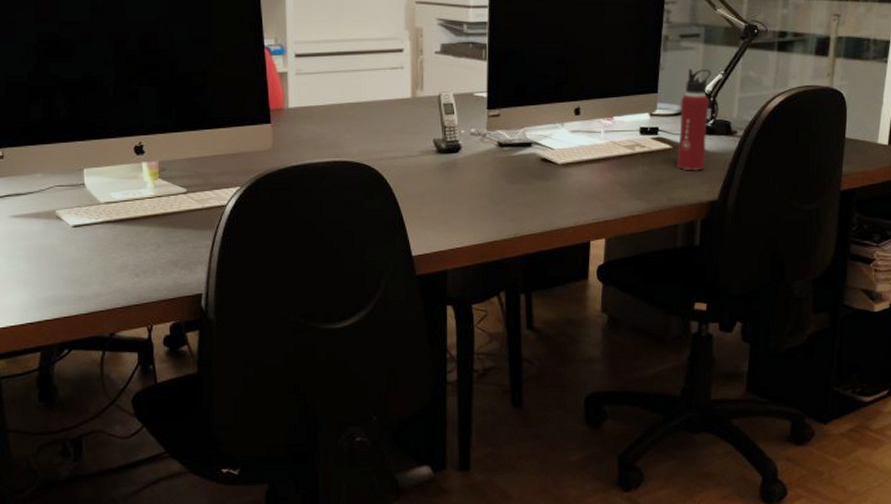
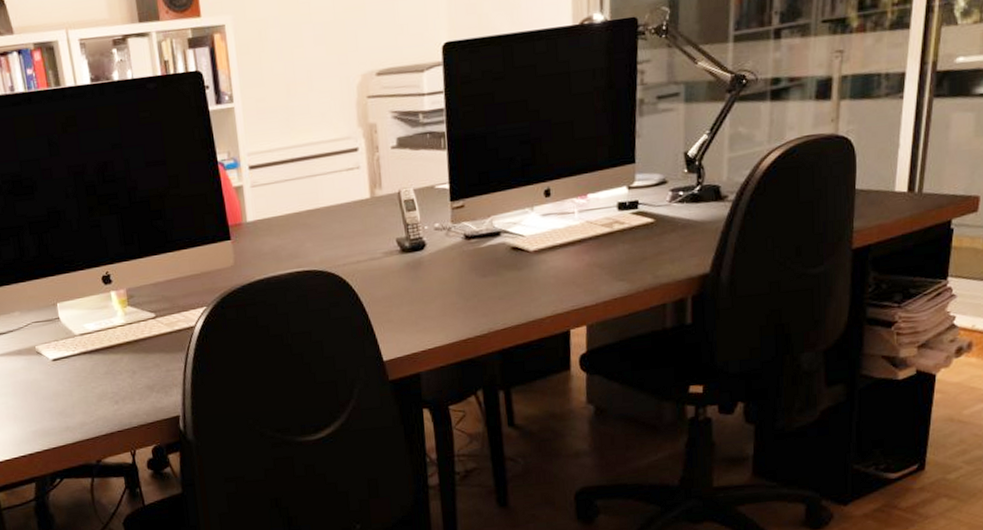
water bottle: present [677,68,711,171] -> none [661,130,695,244]

